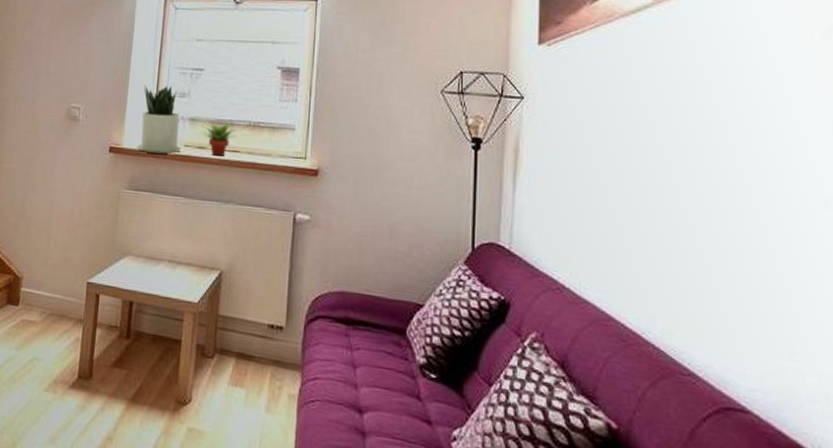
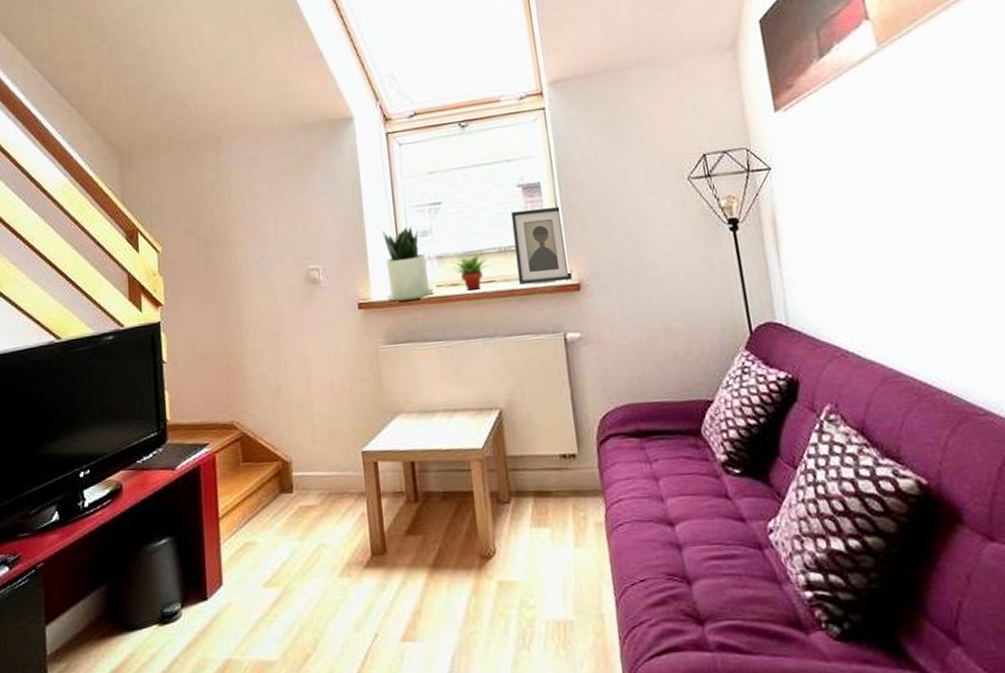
picture frame: none [261,90,313,165] -> present [510,207,573,285]

